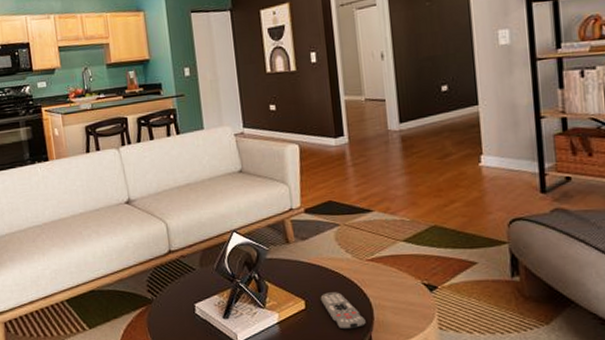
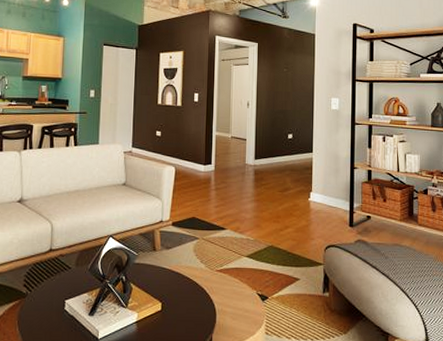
remote control: present [320,292,366,330] -> none [175,297,209,331]

